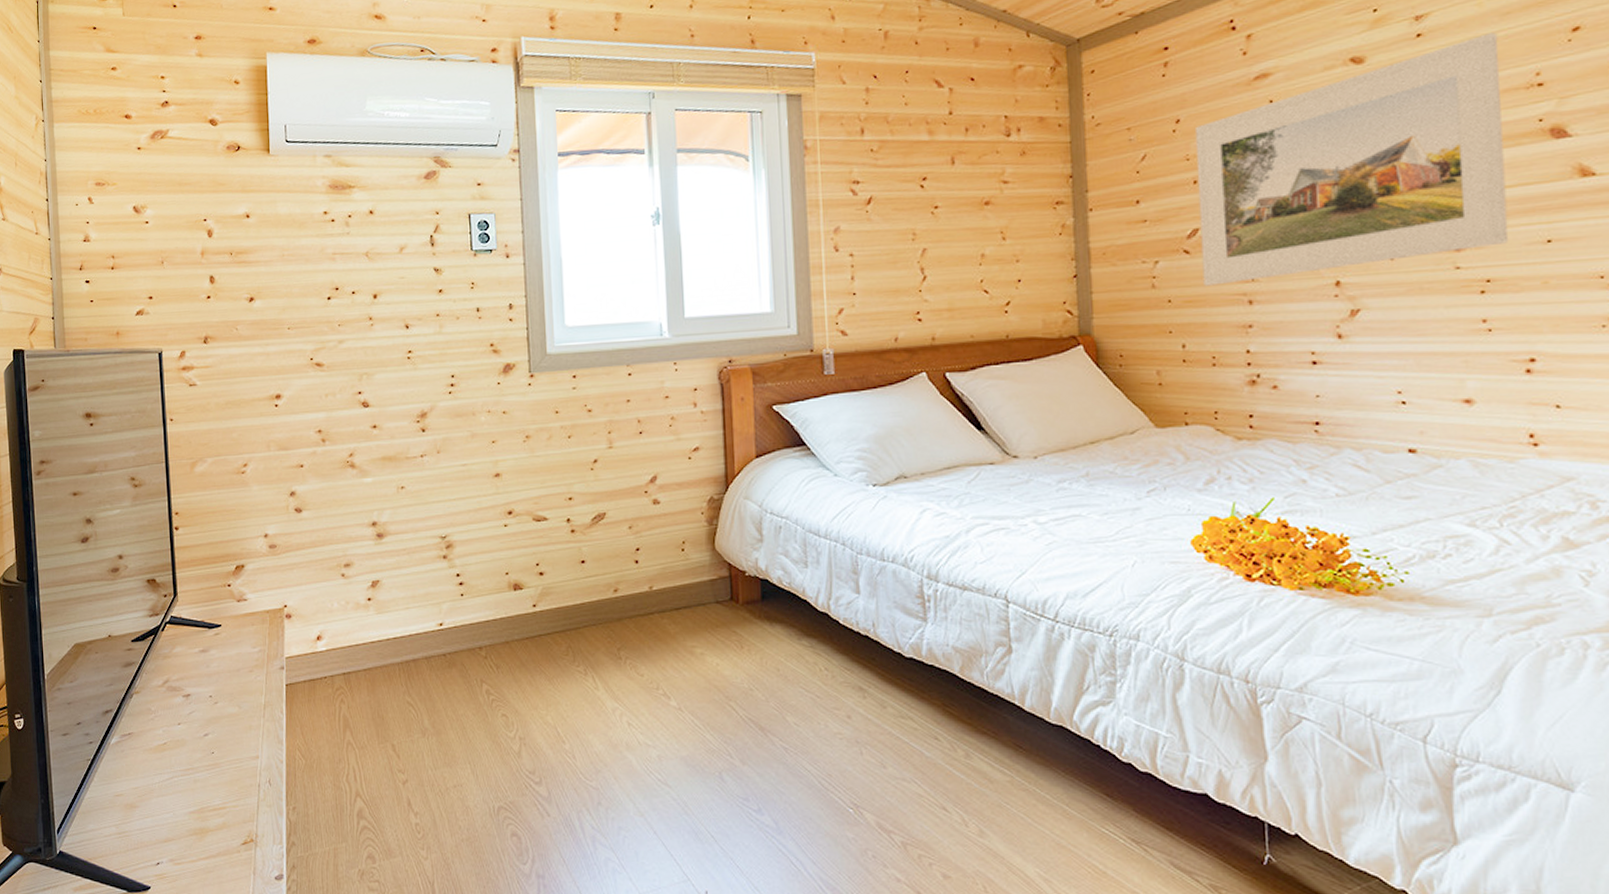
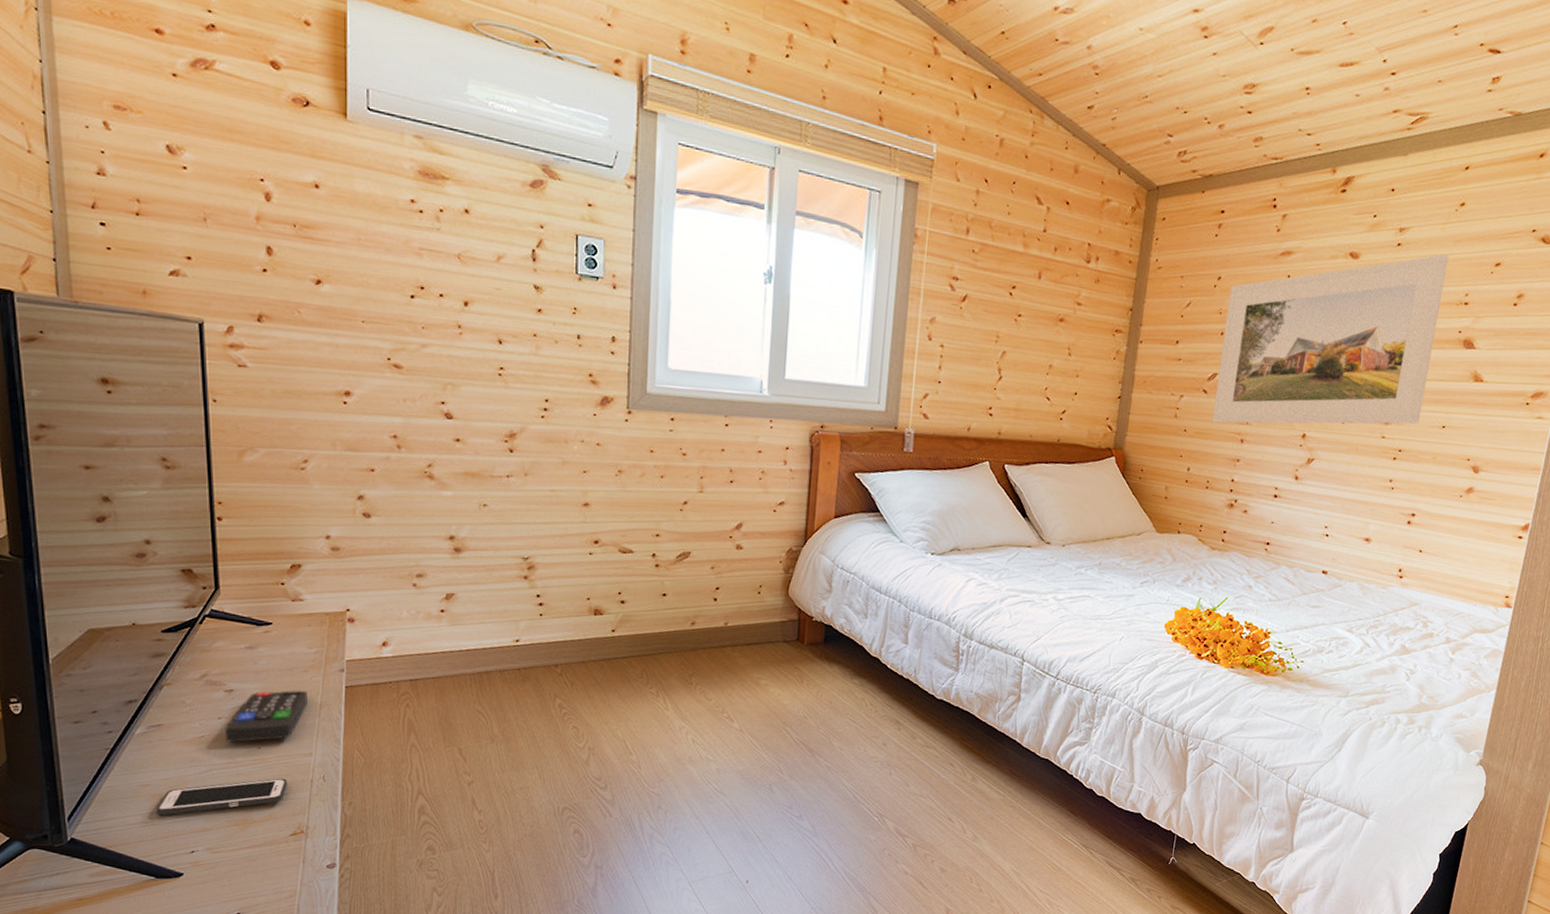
cell phone: none [127,783,238,826] -> present [156,778,287,815]
remote control: none [184,691,253,748] -> present [225,690,308,742]

